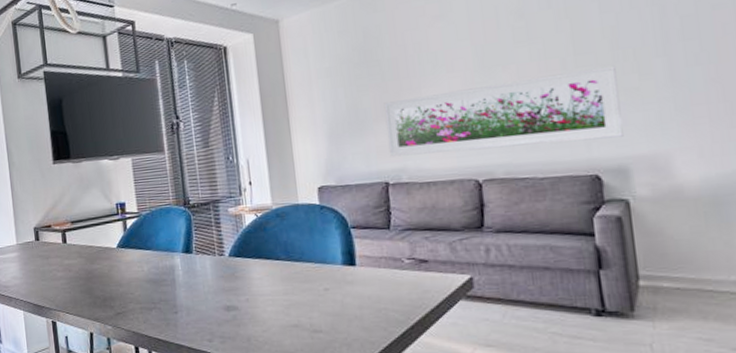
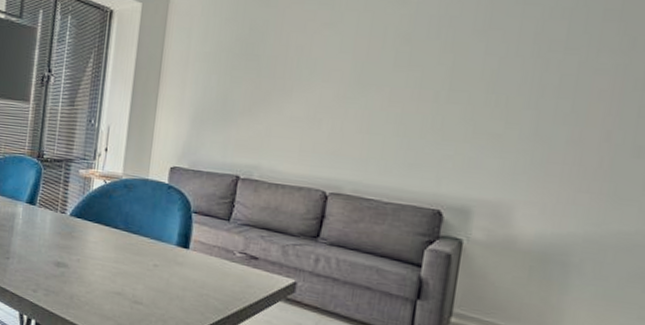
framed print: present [383,65,624,157] -> none [246,98,485,179]

